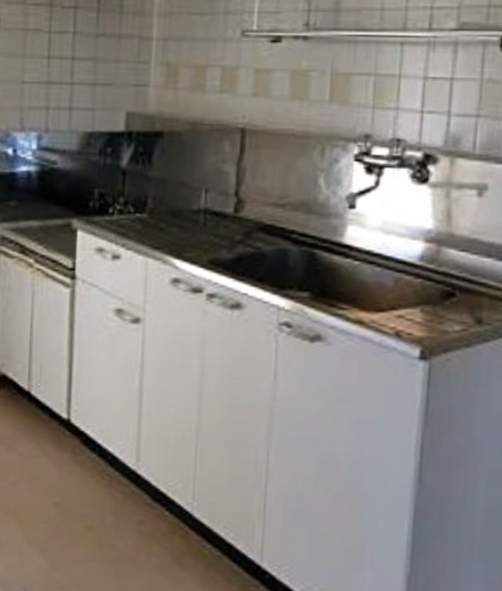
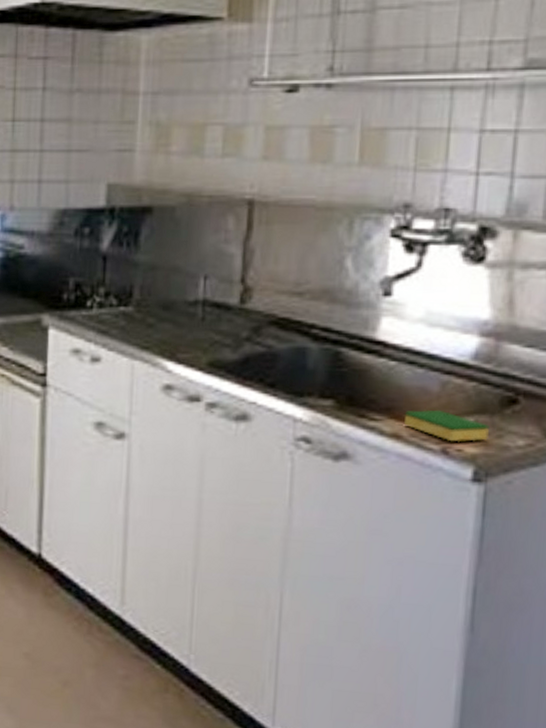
dish sponge: none [366,301,432,328] -> present [404,409,489,443]

